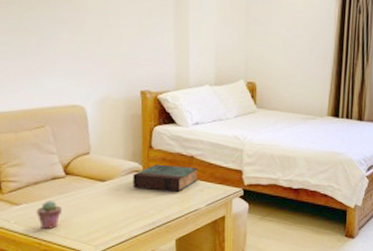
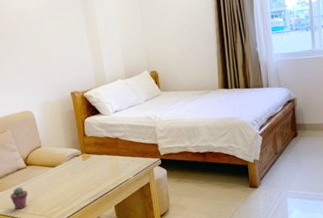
book: present [132,164,199,192] -> none [75,146,124,170]

